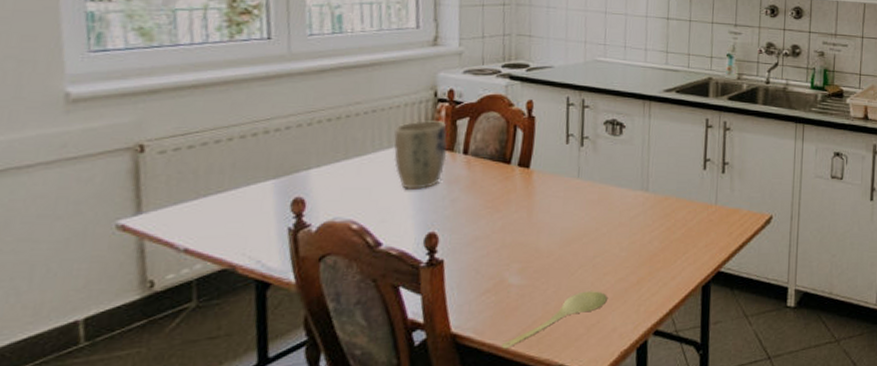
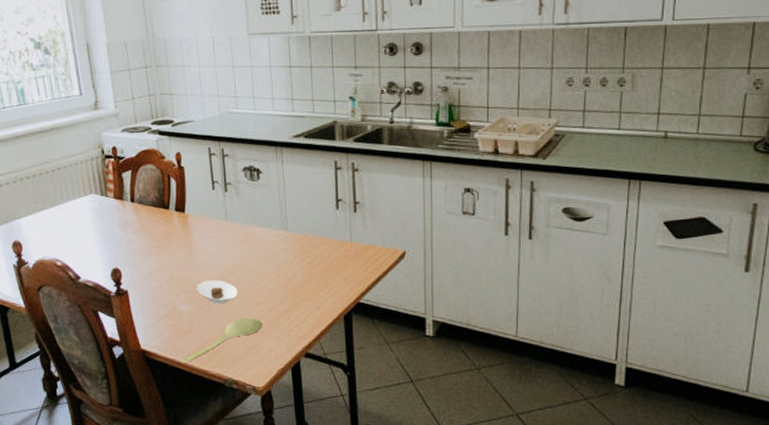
plant pot: present [394,121,448,189] -> none [76,174,119,233]
saucer: none [533,246,583,275] -> present [197,279,238,304]

